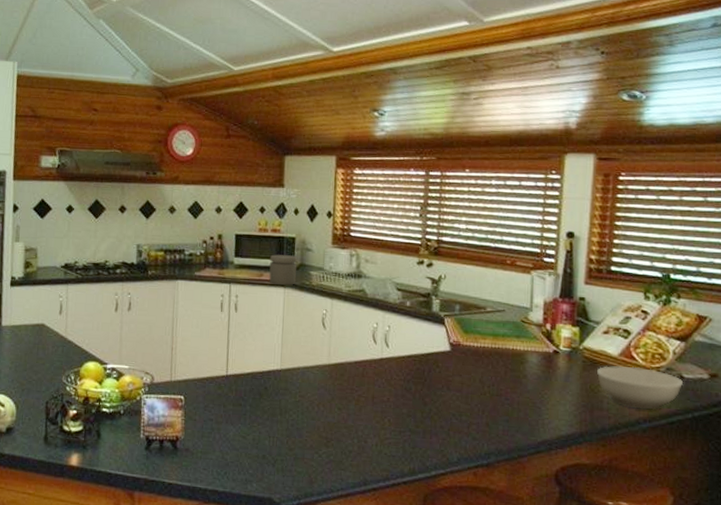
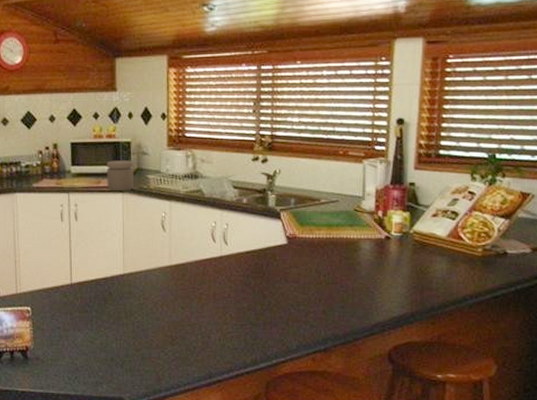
bowl: present [597,365,684,410] -> none [427,246,508,286]

